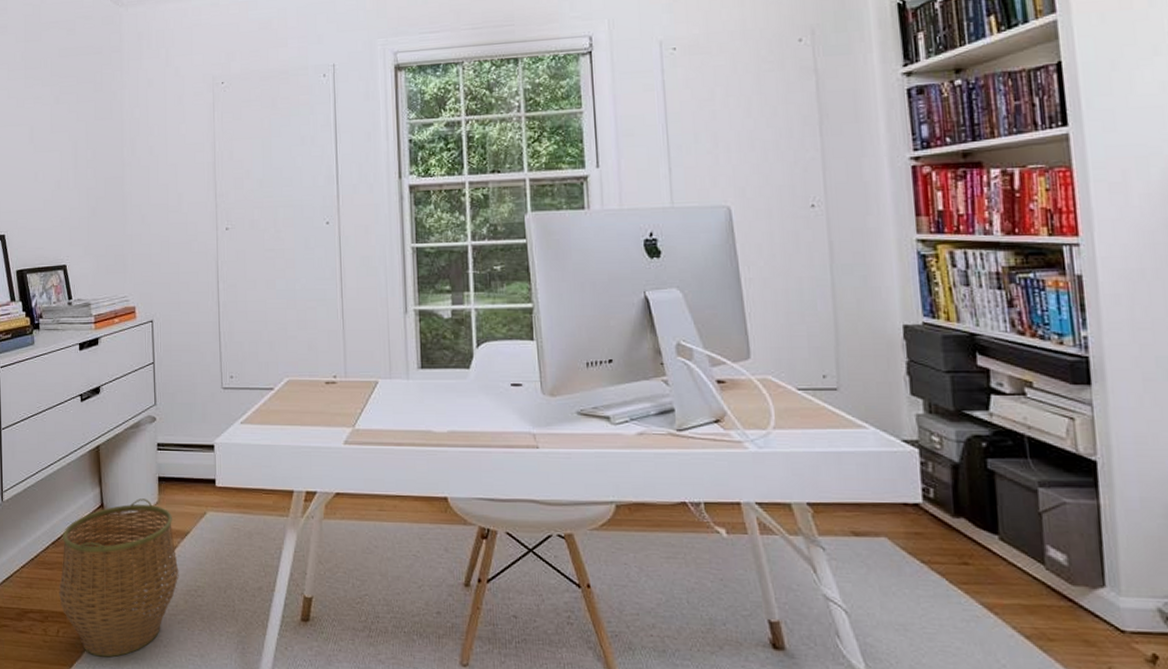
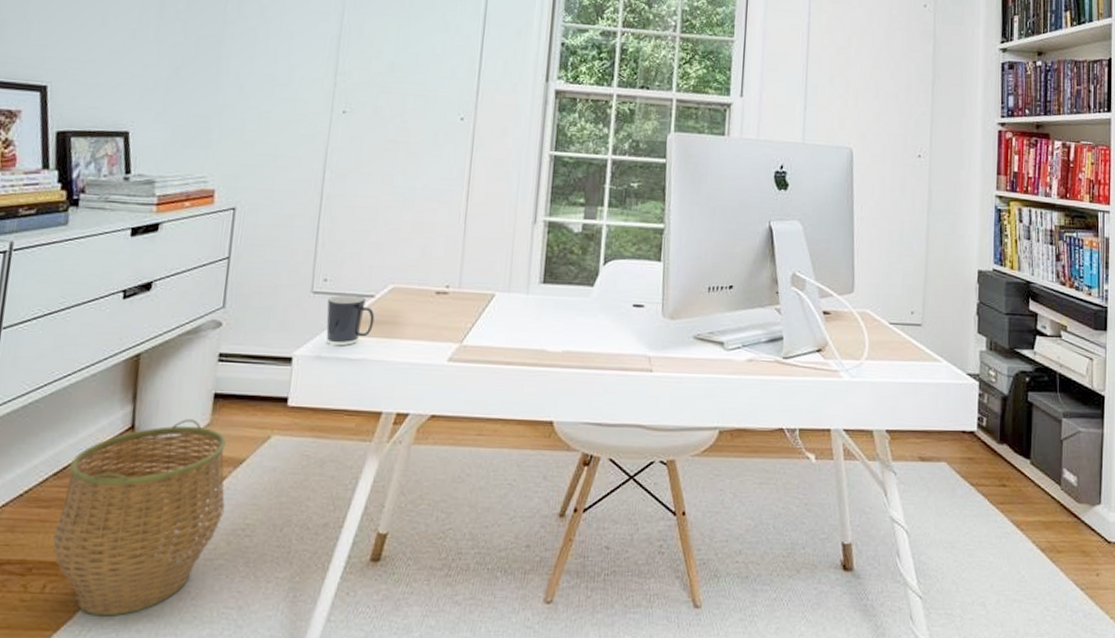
mug: none [235,389,276,434] -> present [325,294,375,346]

